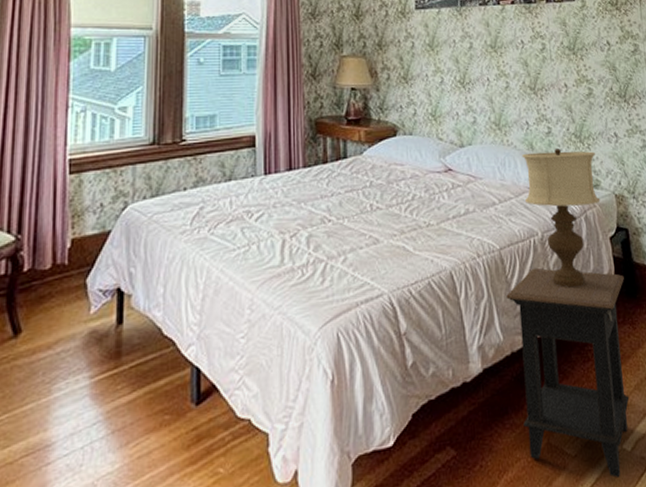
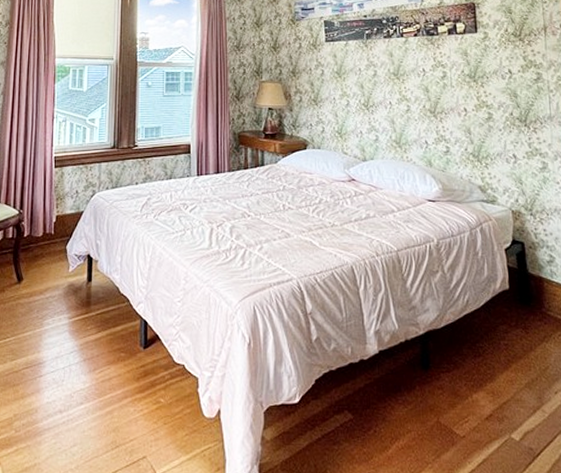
side table: present [506,268,630,479] -> none [402,269,520,463]
table lamp: present [522,149,601,289] -> none [421,166,497,291]

